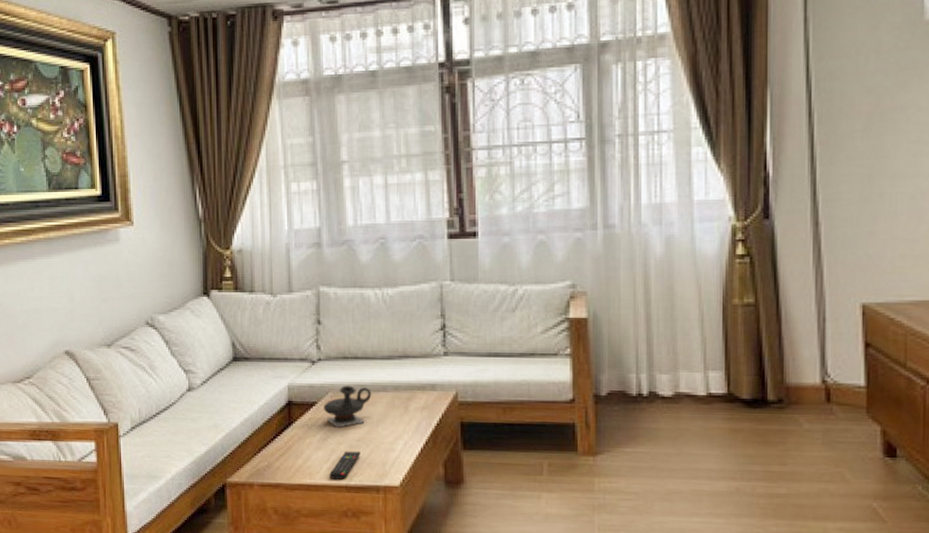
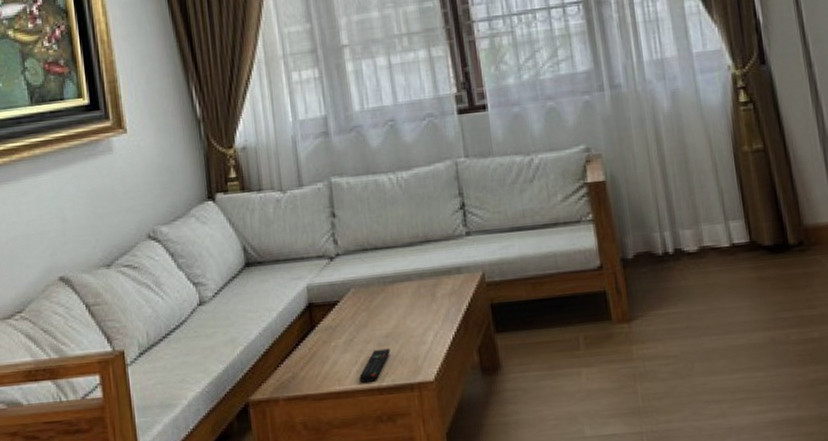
teapot: present [324,385,372,428] -> none [346,278,396,326]

